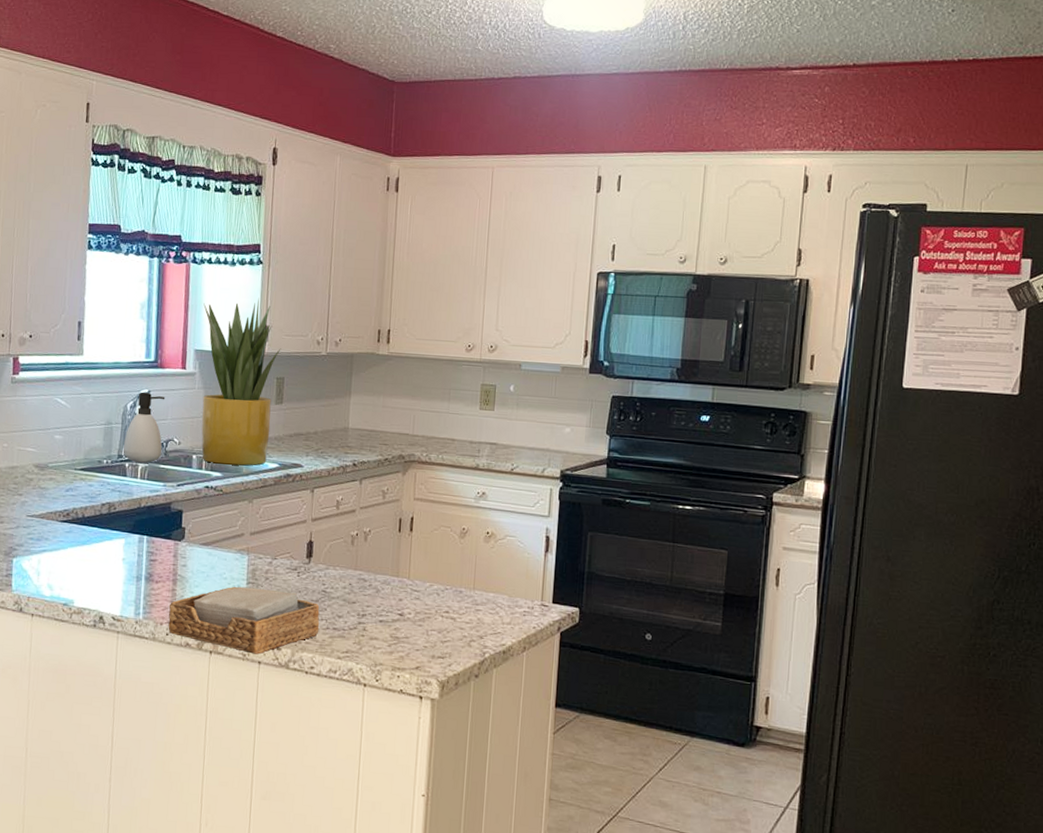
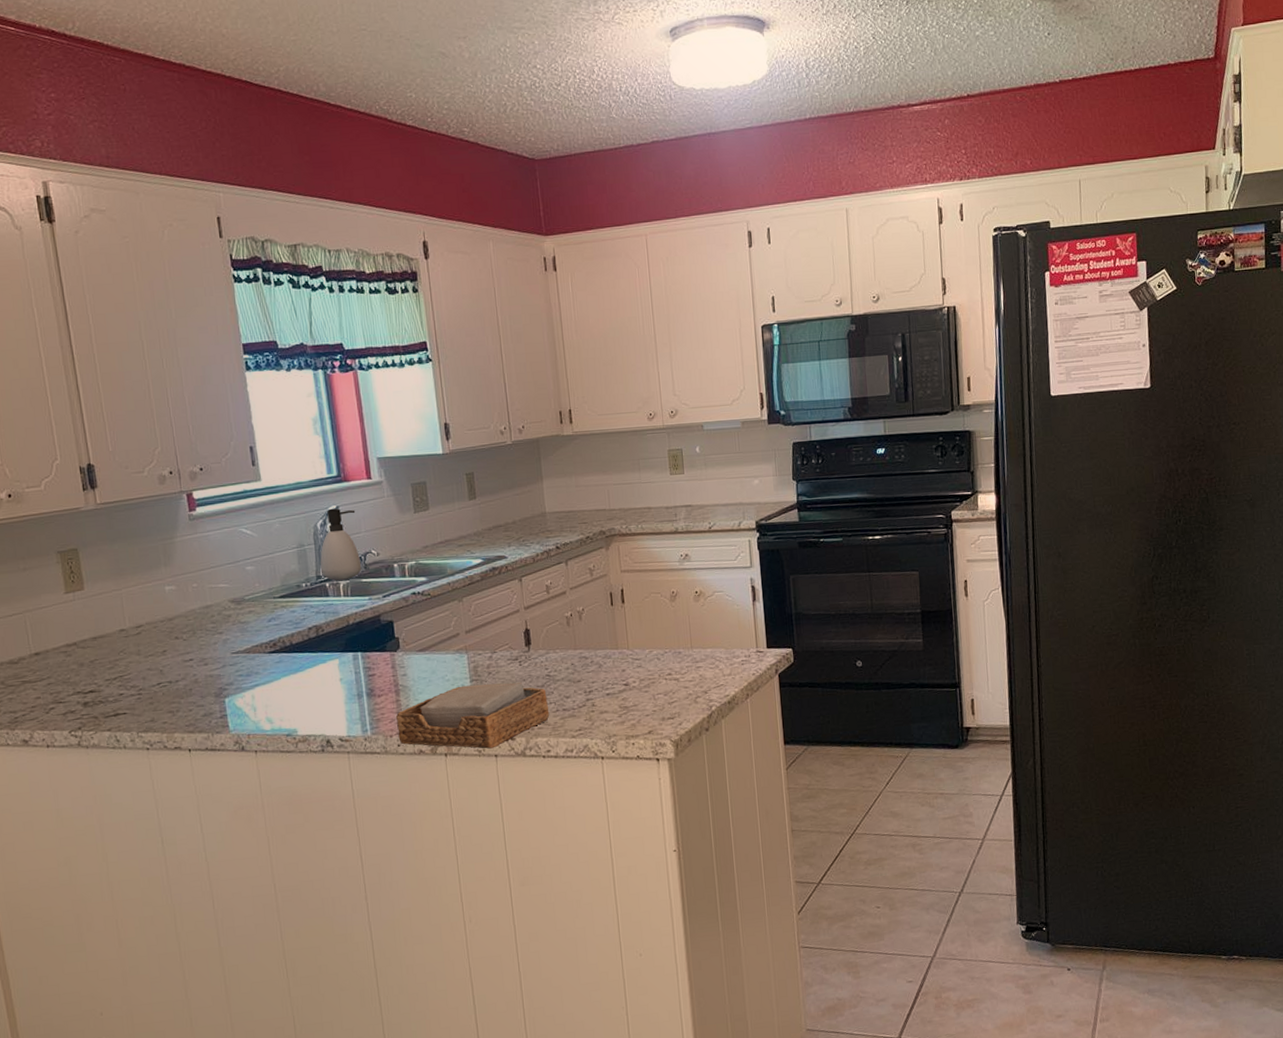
planter: present [201,297,281,466] -> none [378,395,470,569]

